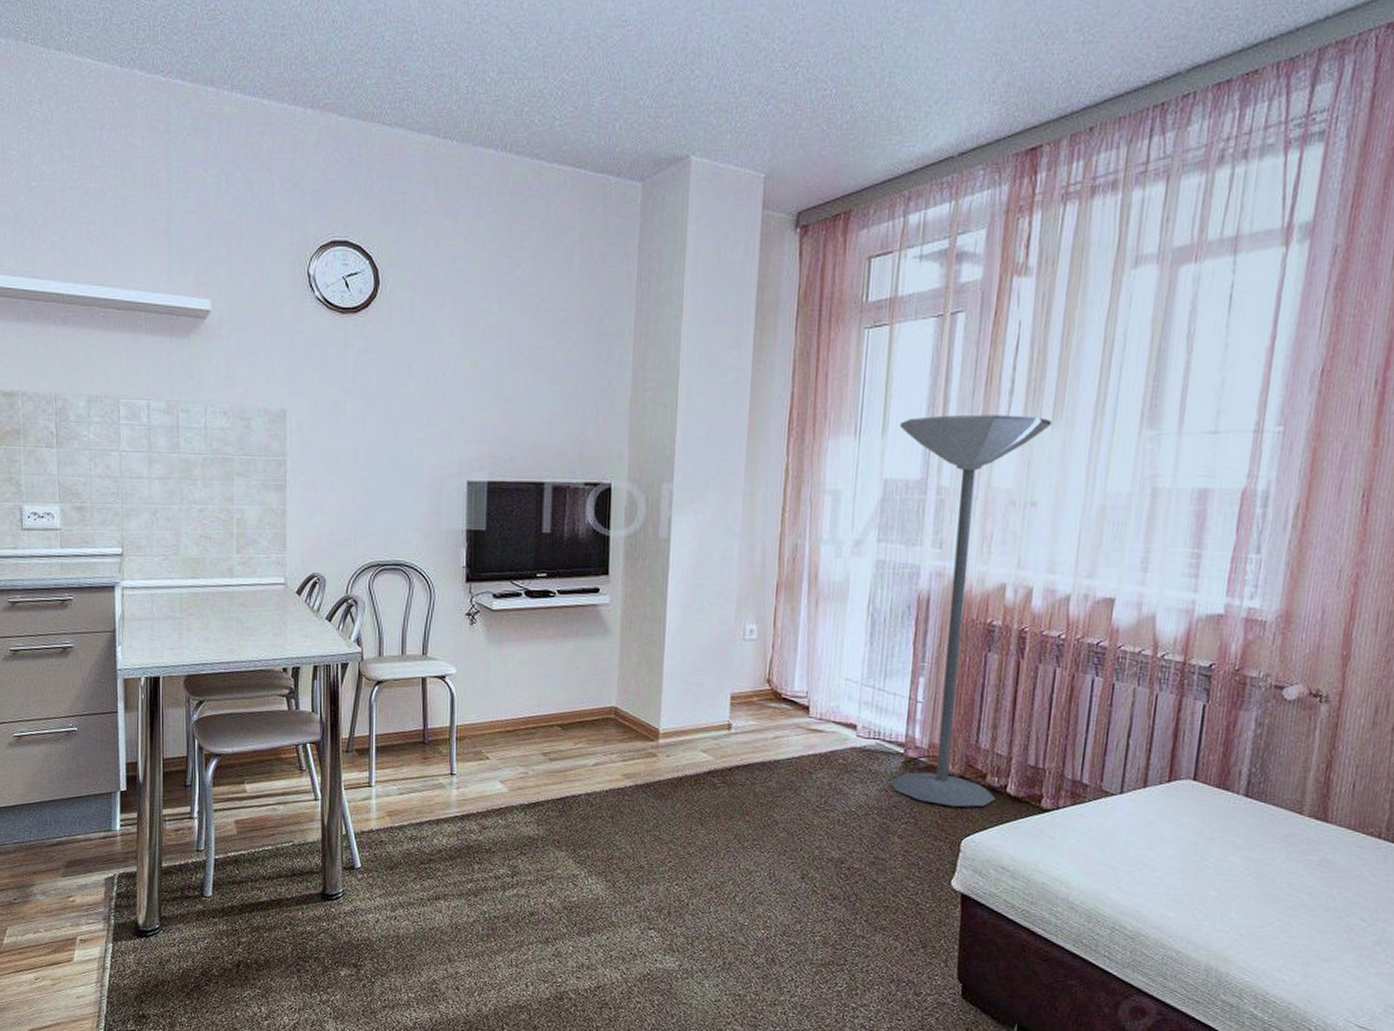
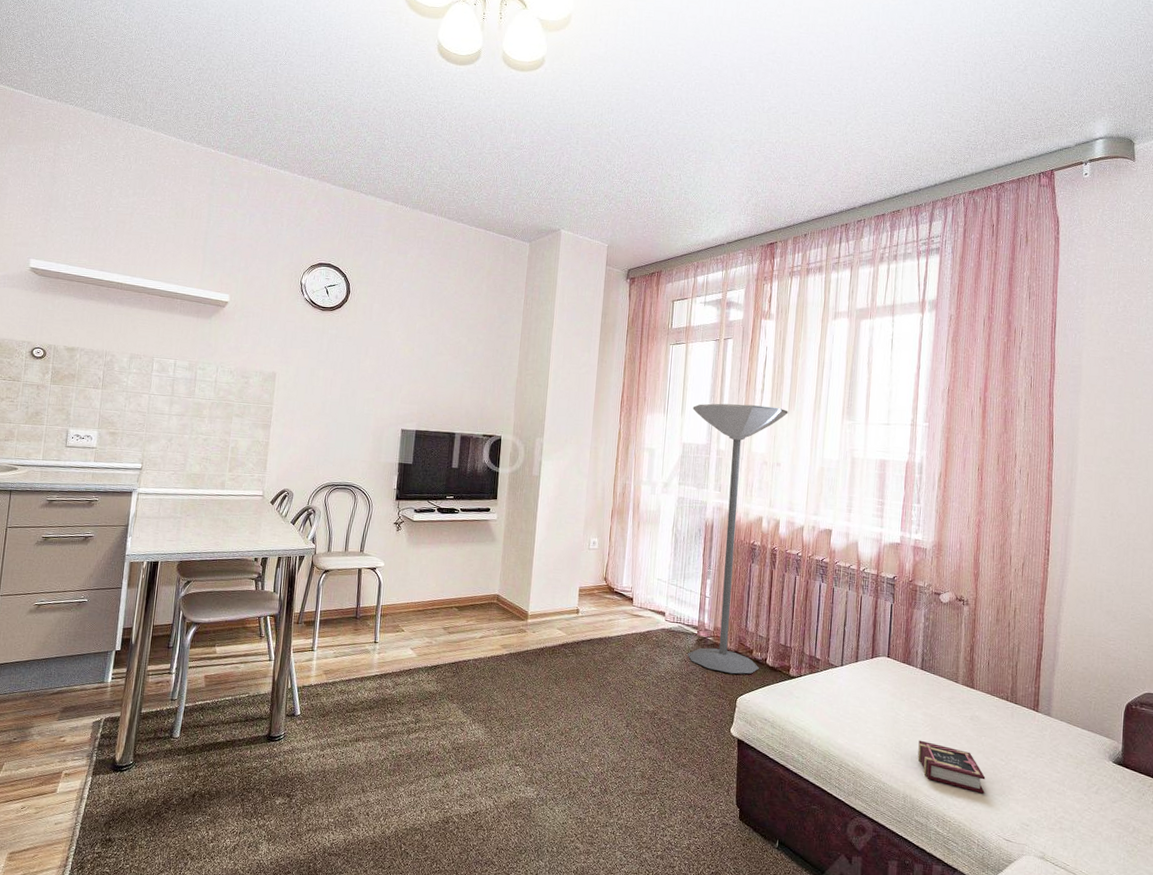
book: none [1231,893,1335,966] -> present [917,740,986,794]

